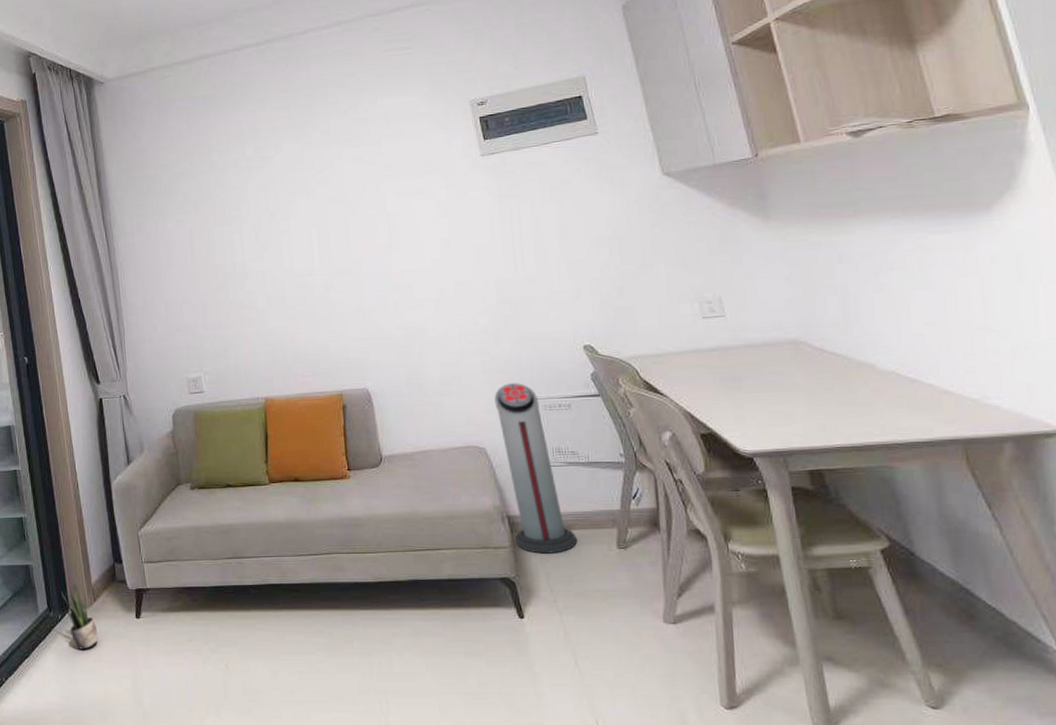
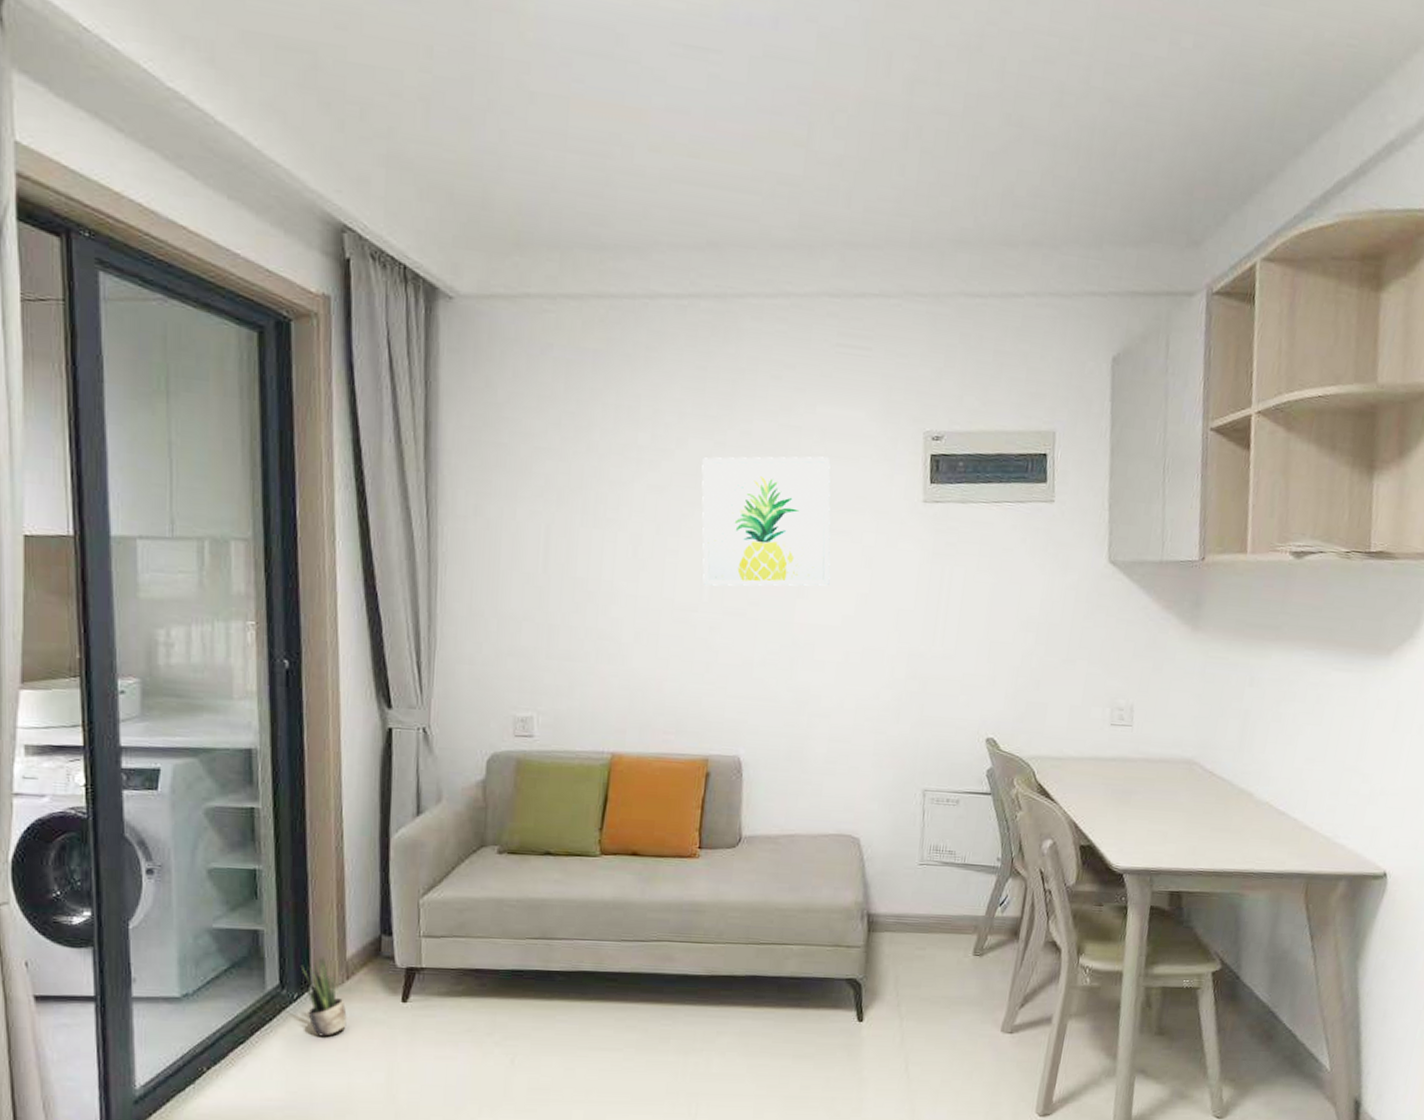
wall art: none [296,137,415,254] -> present [701,456,831,586]
air purifier: present [494,383,576,554] -> none [870,770,934,957]

